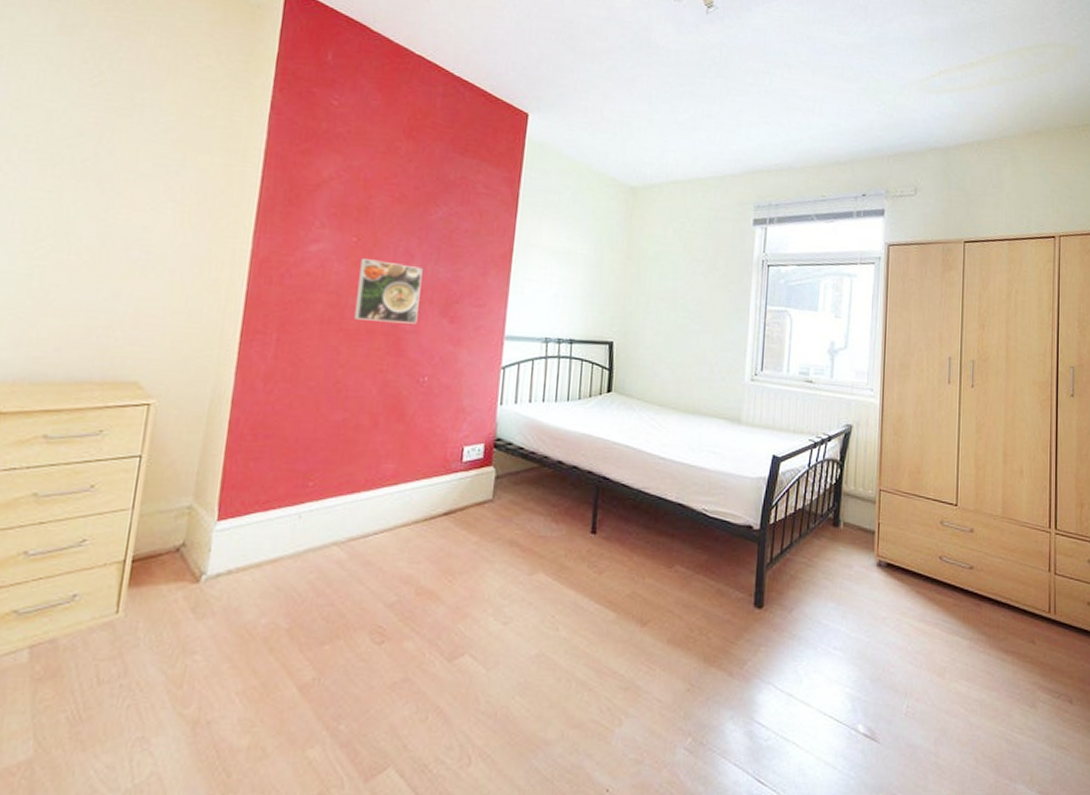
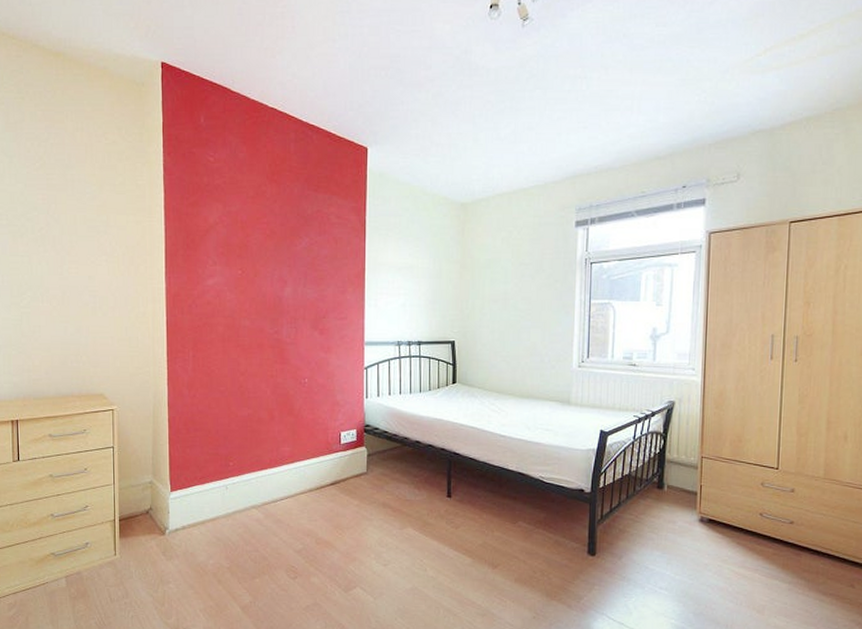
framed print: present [354,259,423,324] -> none [247,287,295,337]

